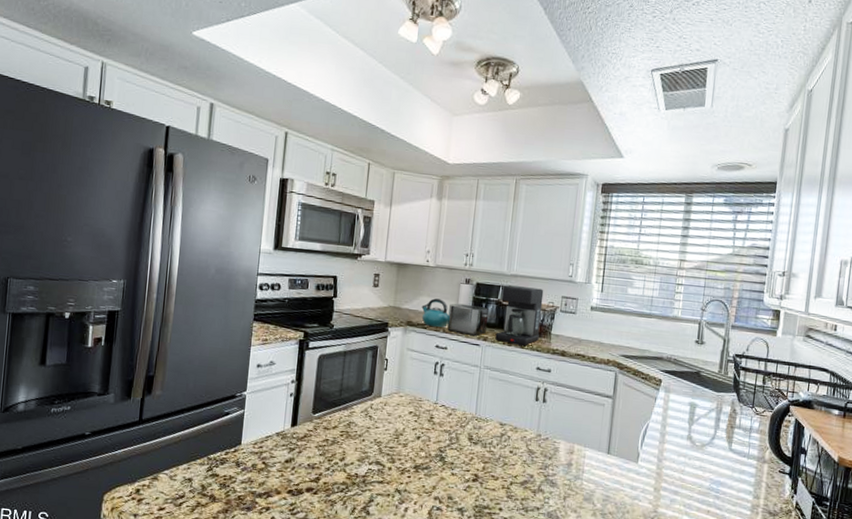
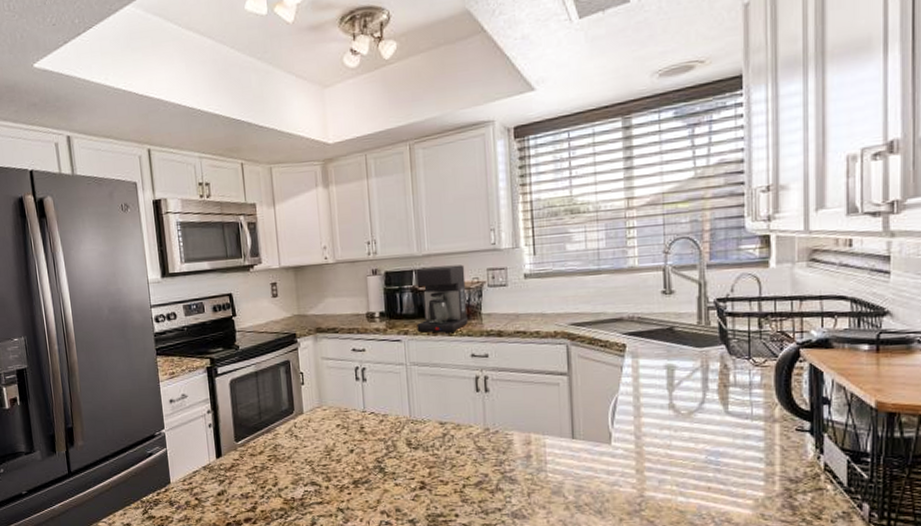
kettle: present [421,298,450,327] -> none [328,297,362,329]
toaster: present [447,303,489,337] -> none [359,297,407,332]

